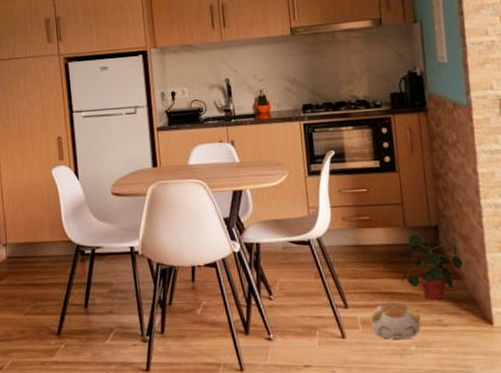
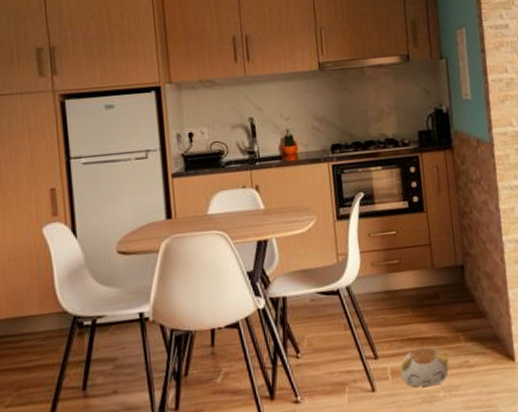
potted plant: present [401,233,463,301] -> none [430,274,487,342]

